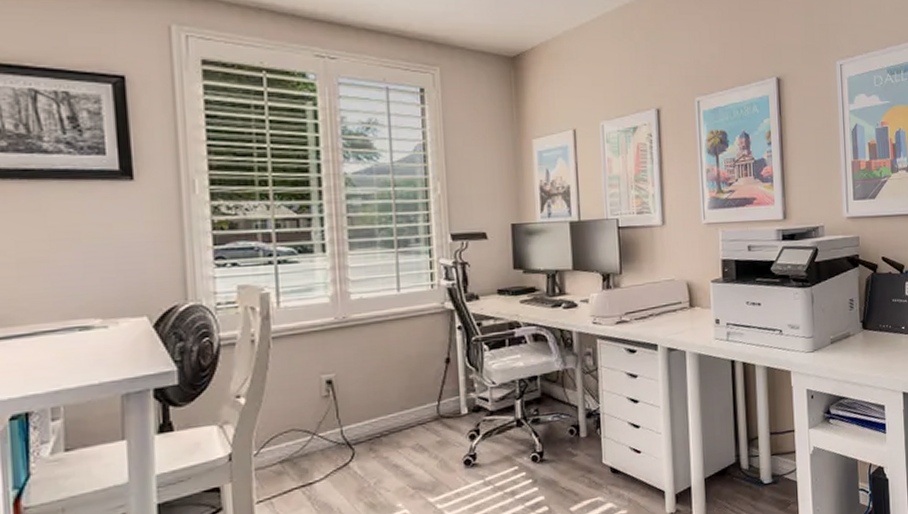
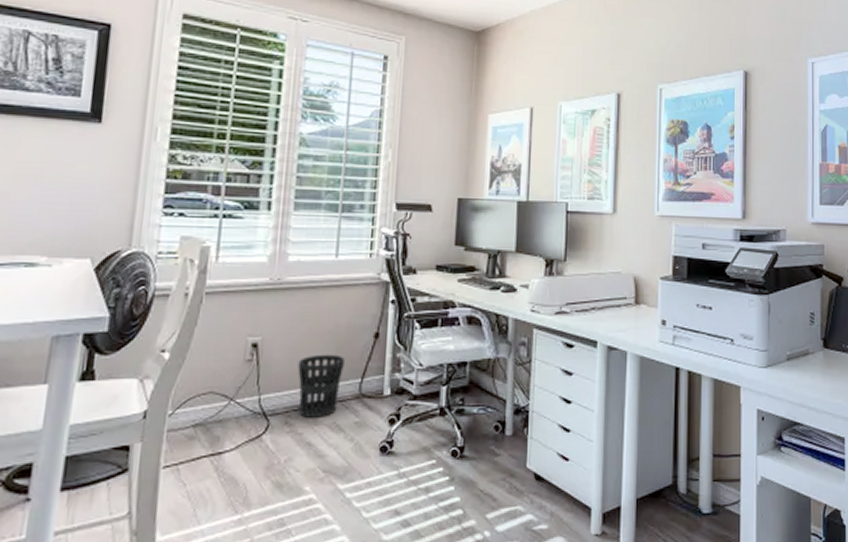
wastebasket: none [375,382,421,443] -> present [298,354,346,418]

